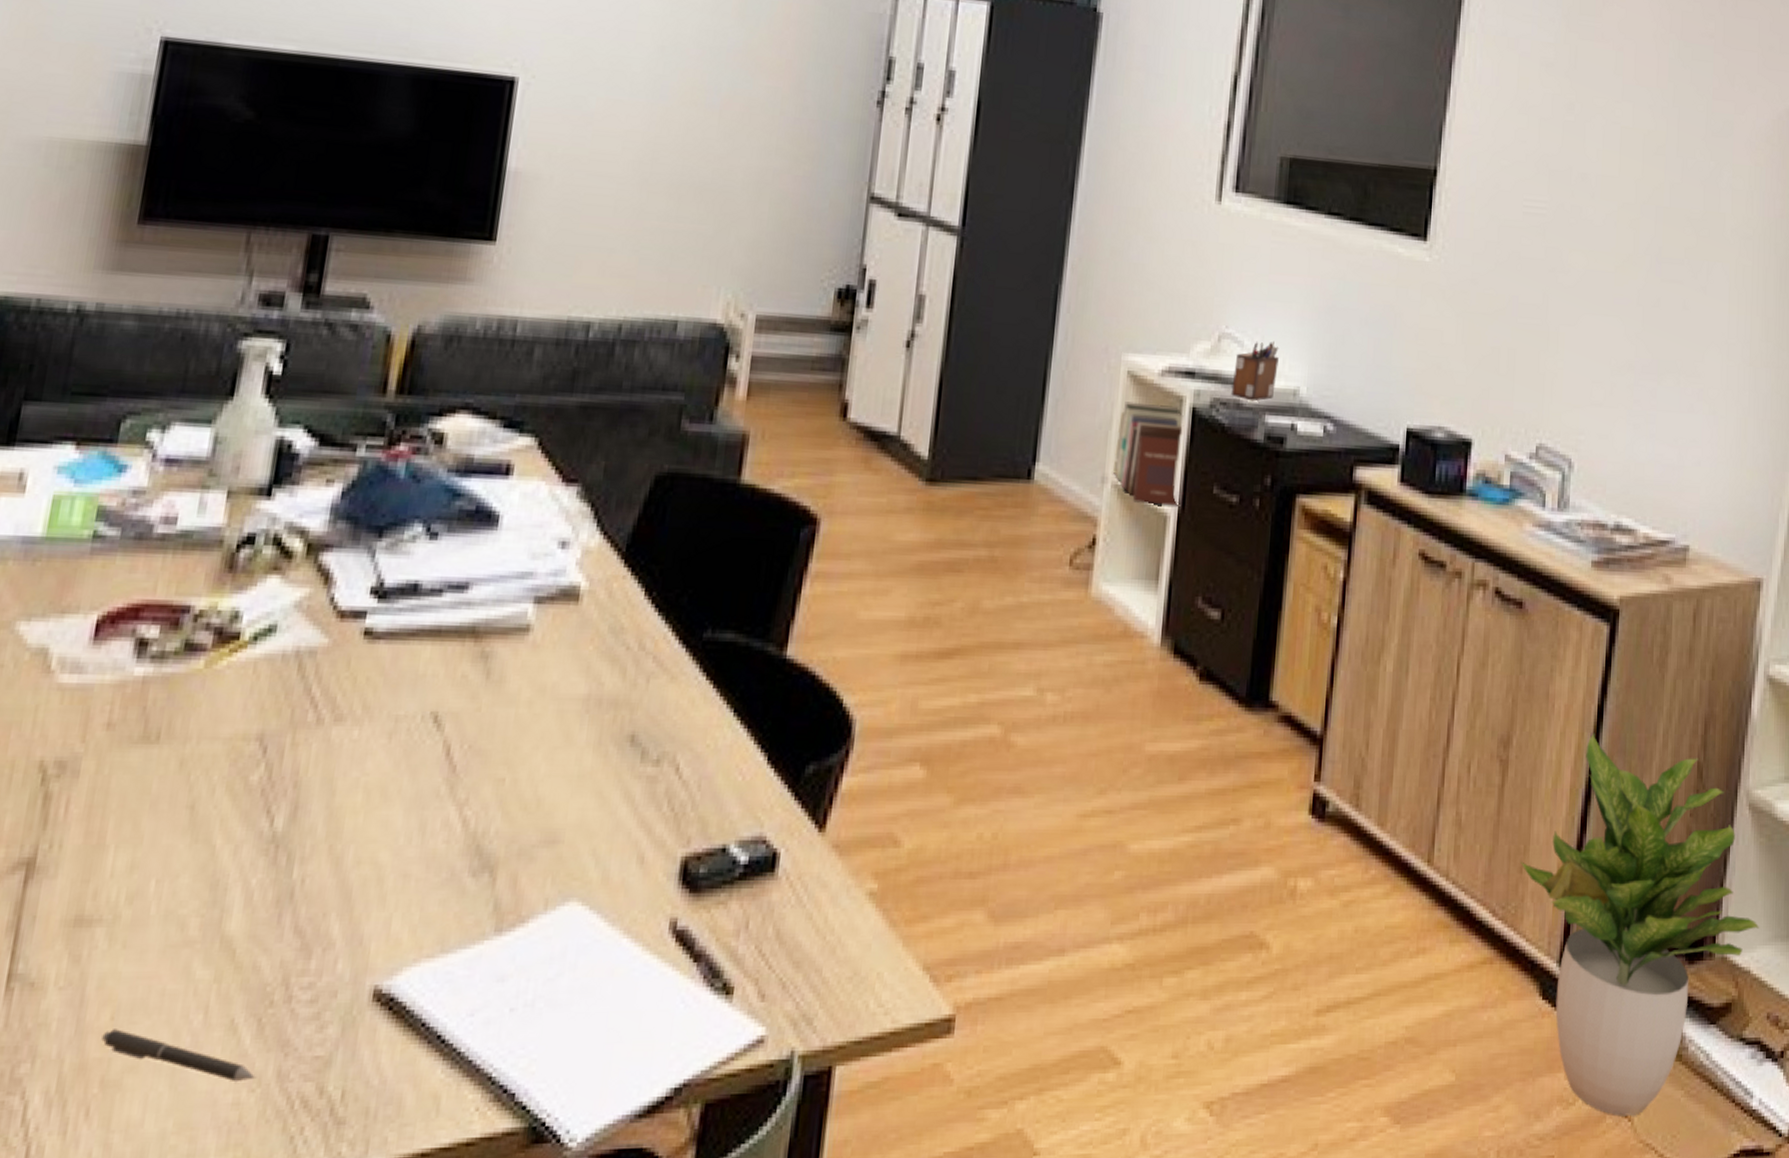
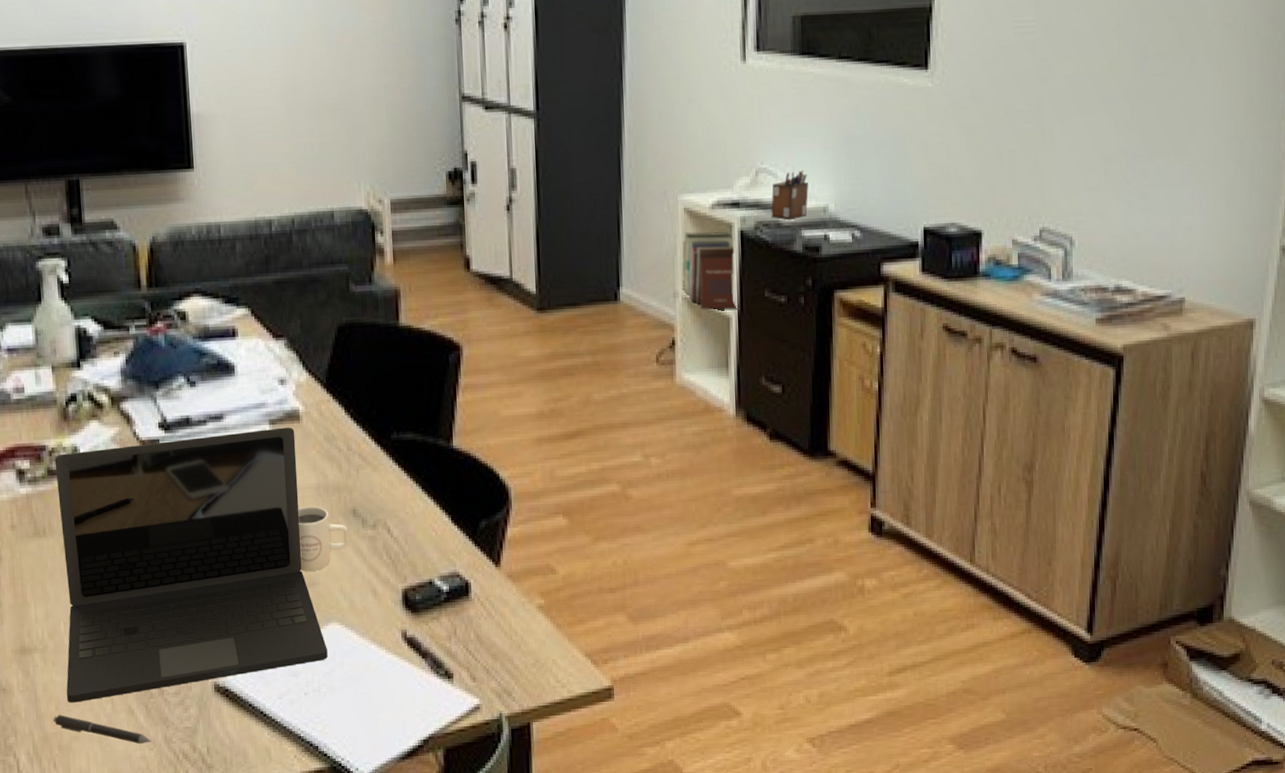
laptop: none [133,609,569,1010] -> present [54,427,328,703]
mug: none [539,725,620,822] -> present [298,506,349,571]
potted plant: present [1520,733,1760,1116] -> none [1049,455,1263,739]

